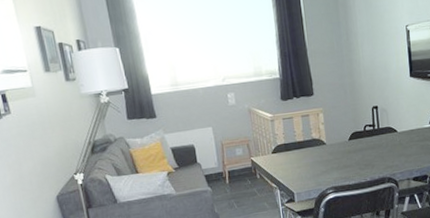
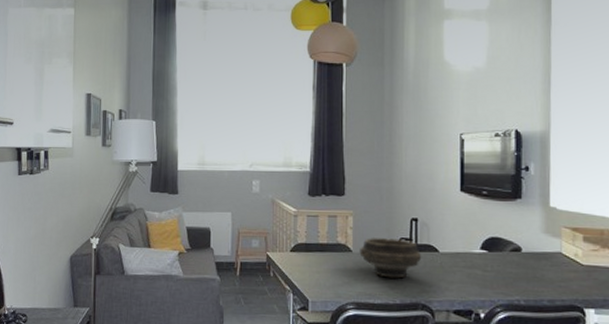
bowl: none [332,126,384,161] -> present [359,236,422,279]

